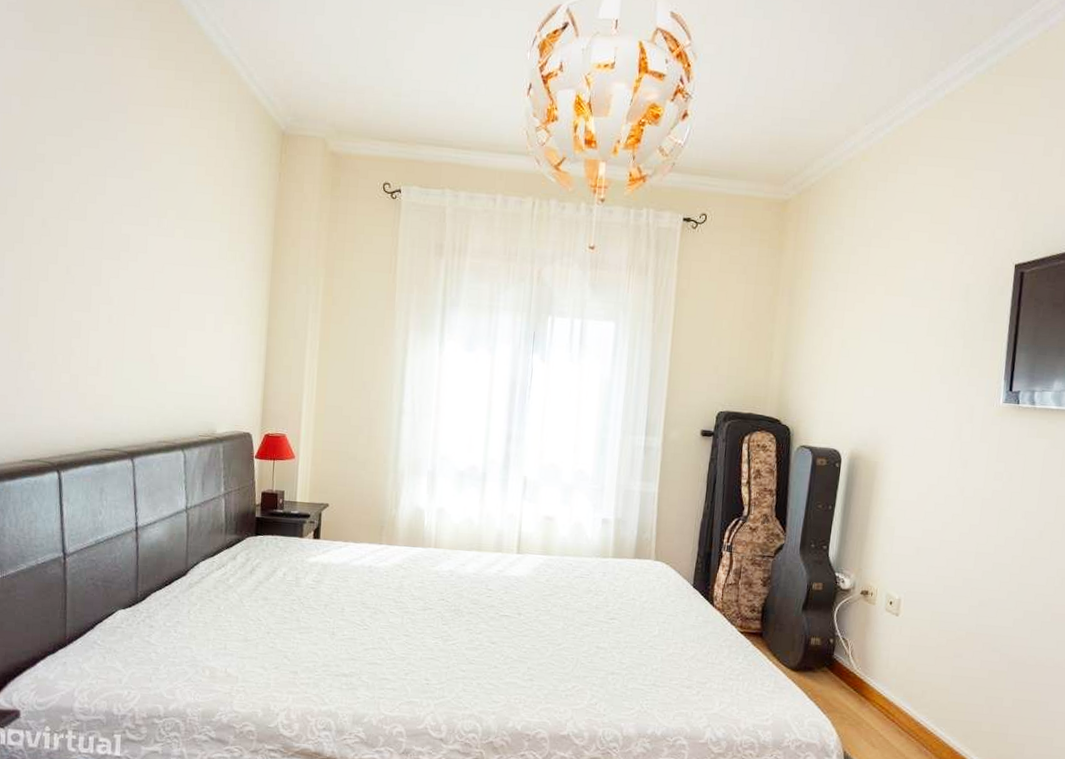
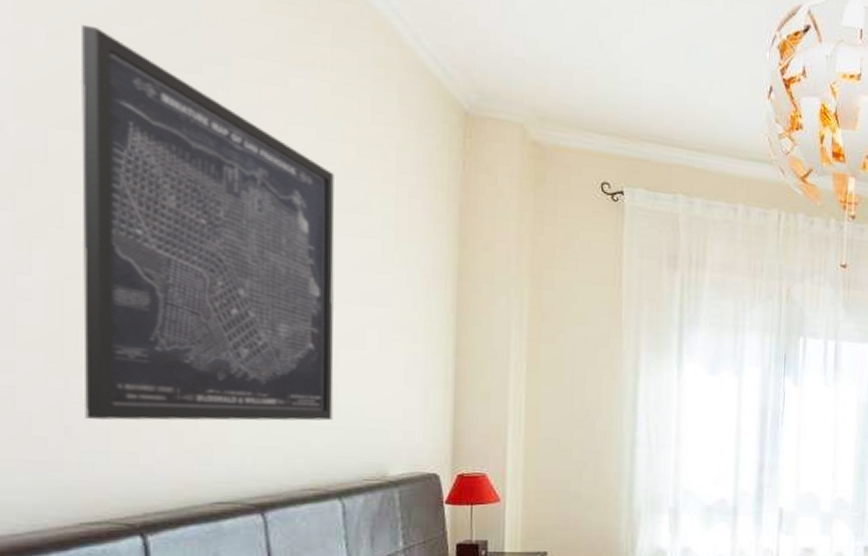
wall art: none [29,92,191,388] -> present [80,24,336,421]

